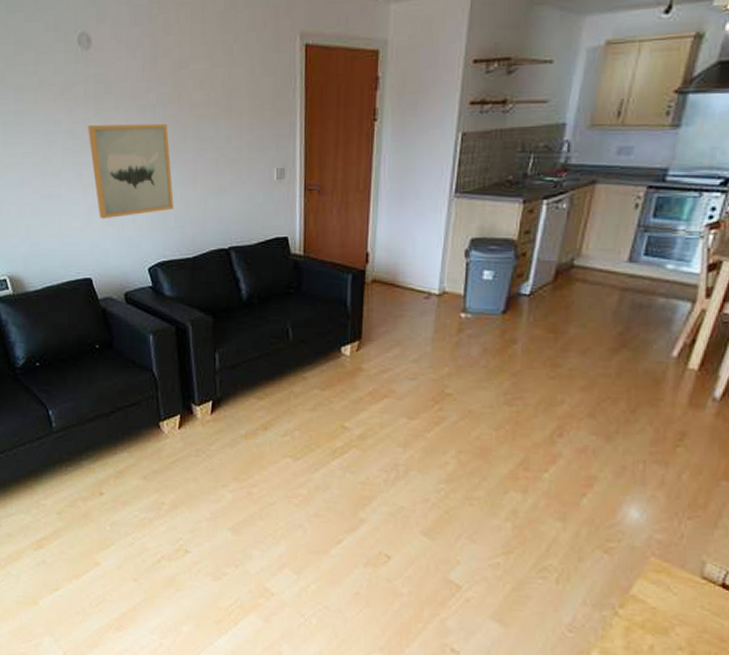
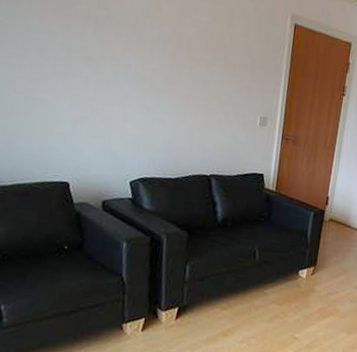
wall art: present [88,123,174,219] -> none [84,43,166,134]

